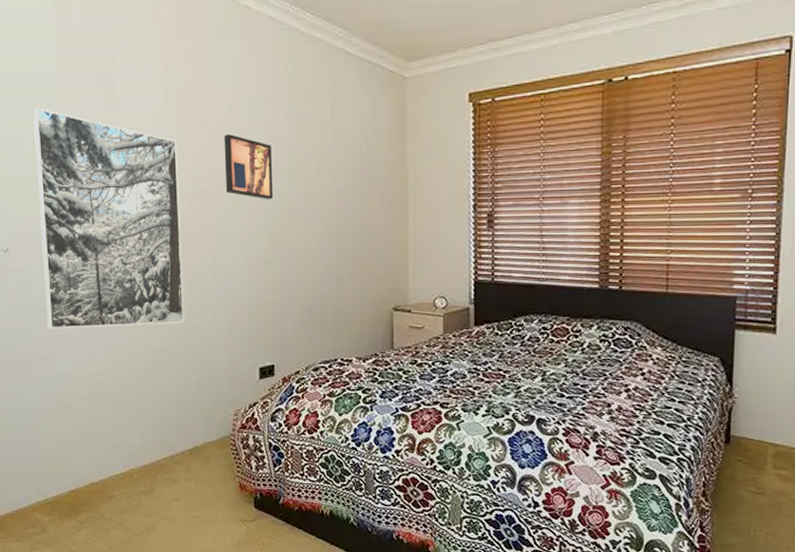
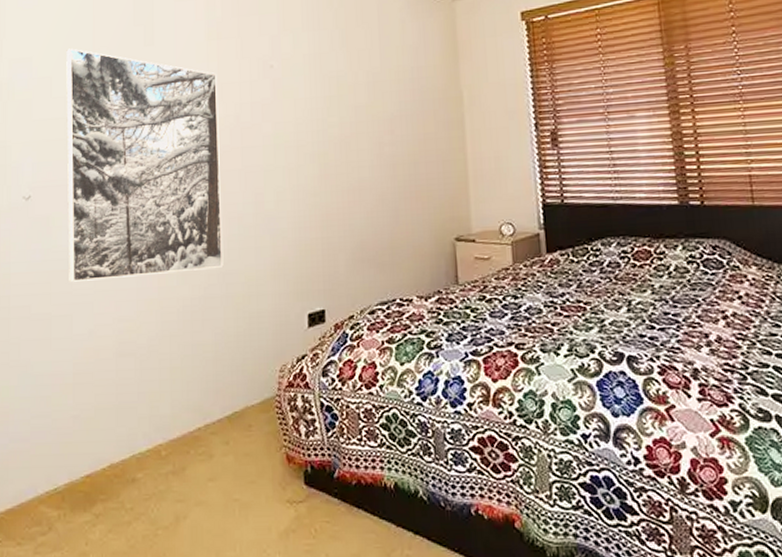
wall art: present [224,134,274,200] -> none [267,64,321,130]

